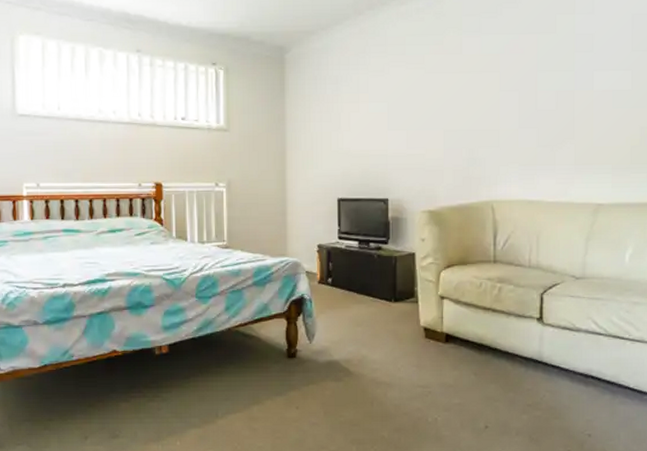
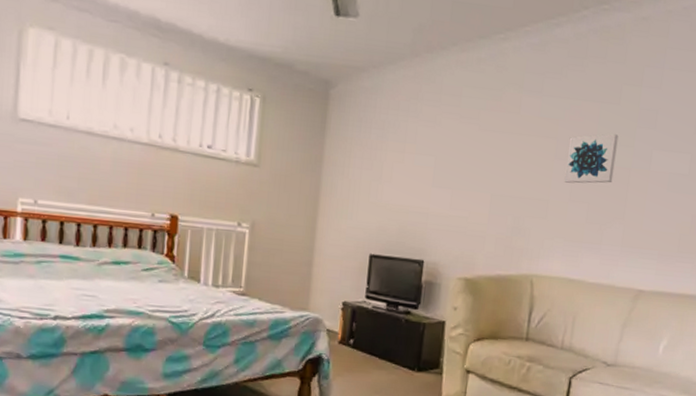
wall art: none [511,61,558,111] -> present [564,134,619,184]

